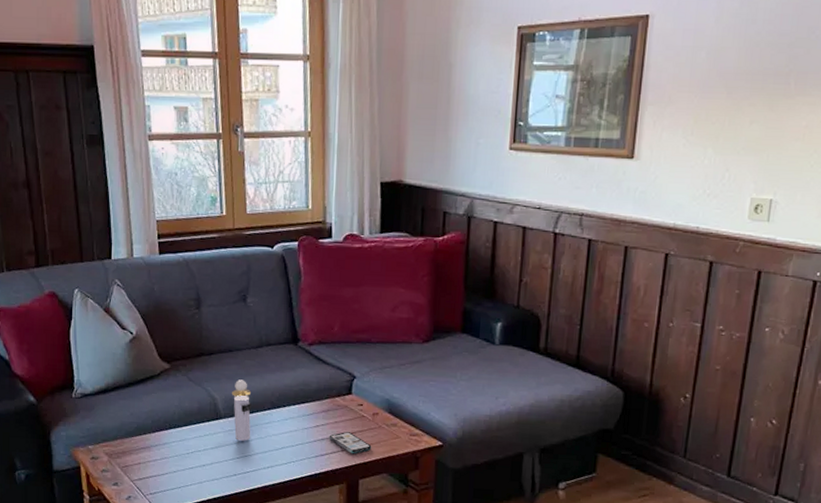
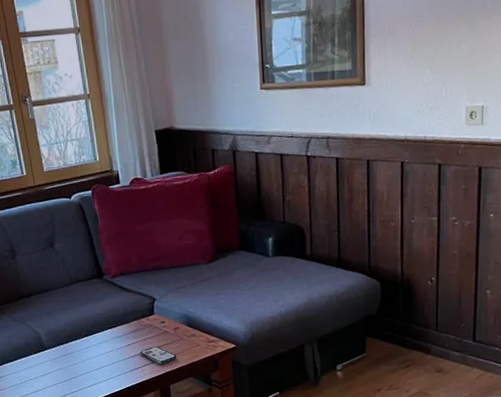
perfume bottle: present [231,379,252,441] -> none [51,314,74,366]

